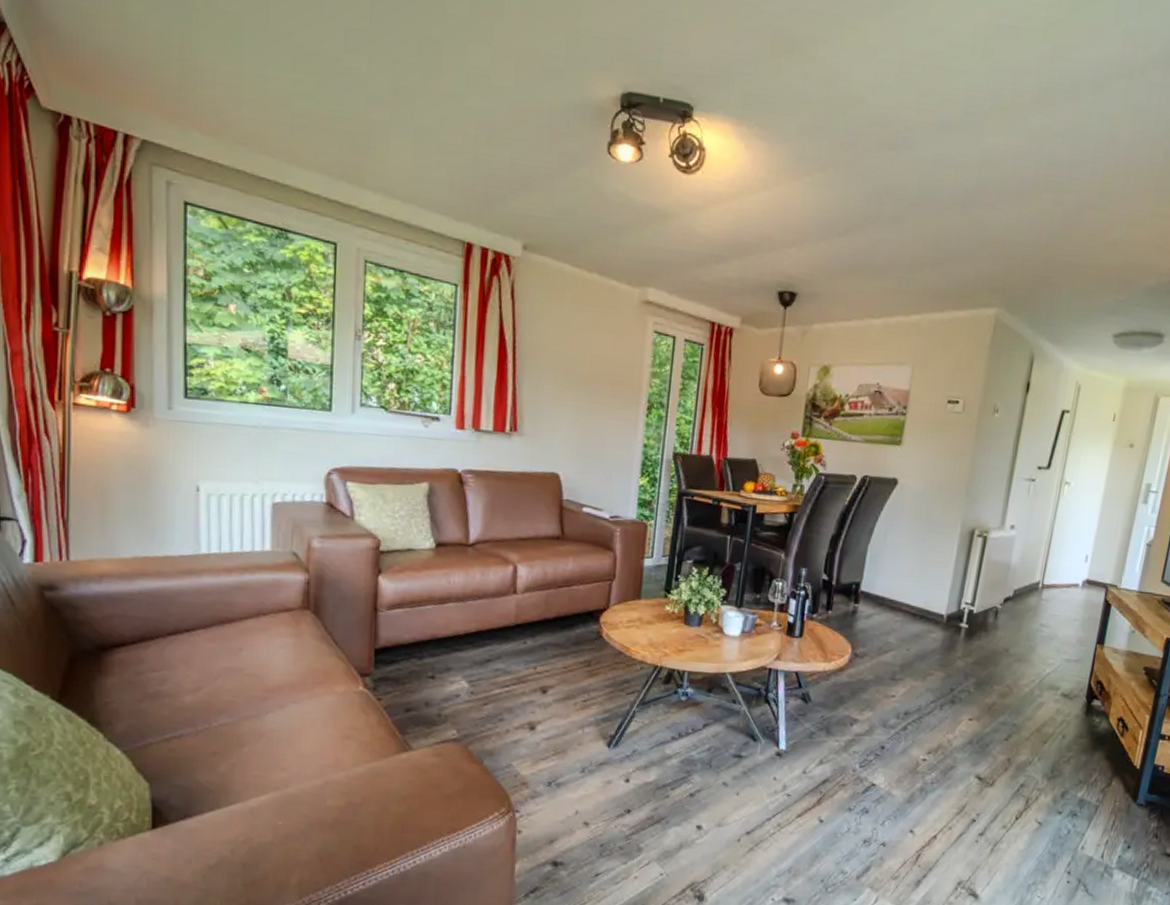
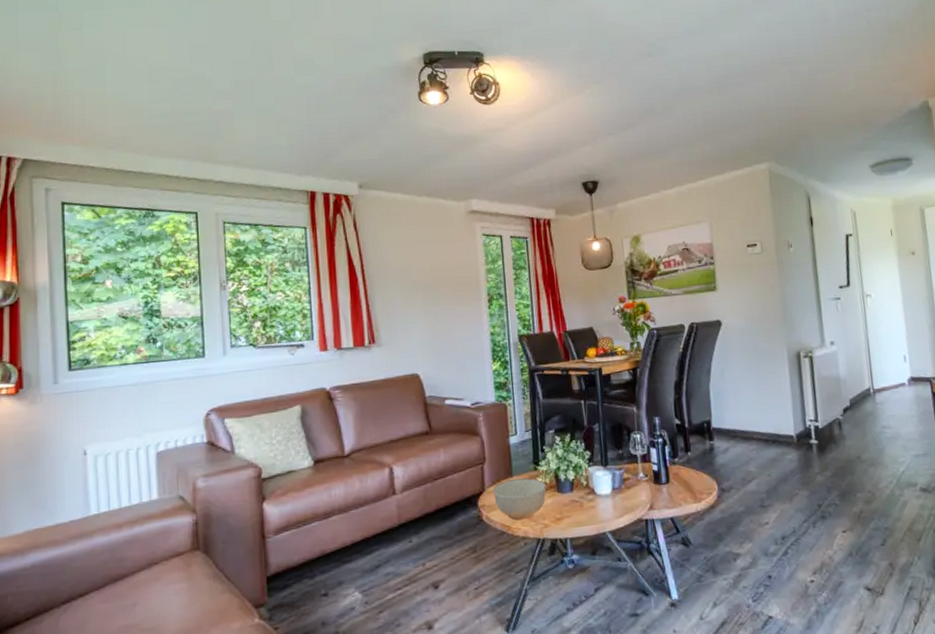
bowl: none [617,602,674,645] -> present [493,478,547,521]

